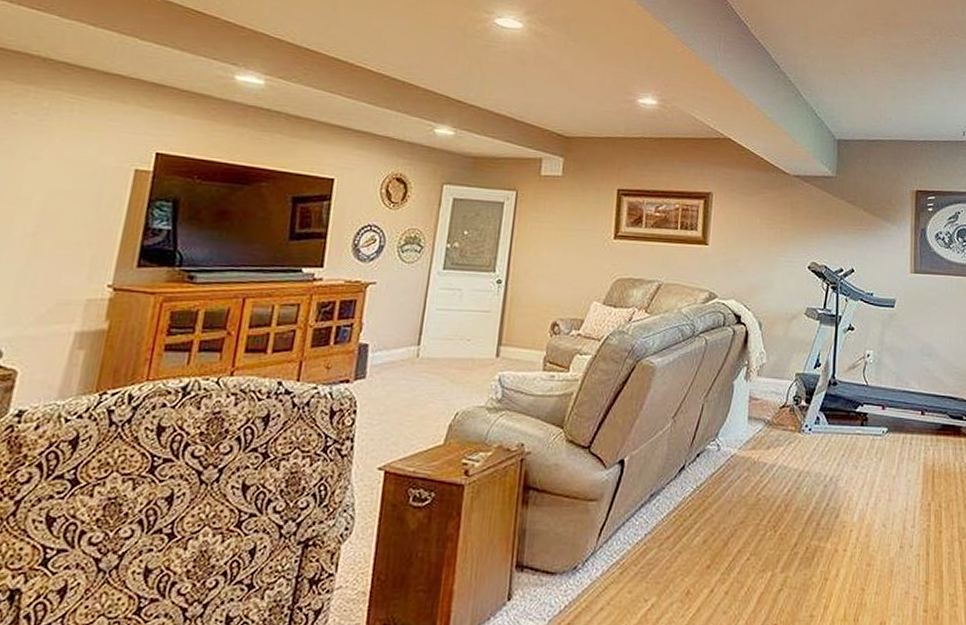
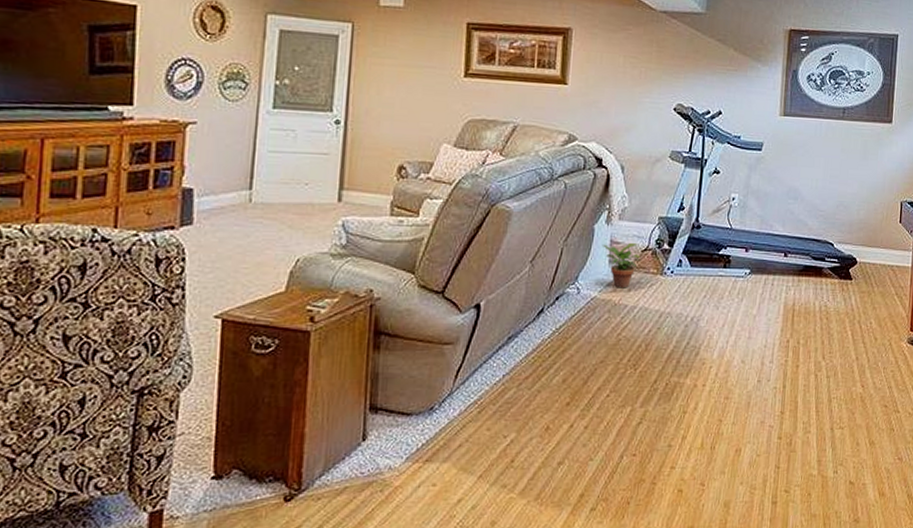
potted plant: none [741,400,779,446] -> present [601,243,641,288]

